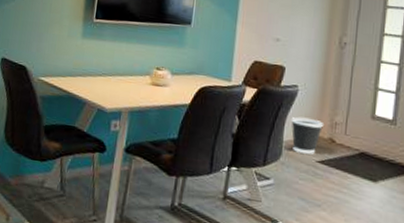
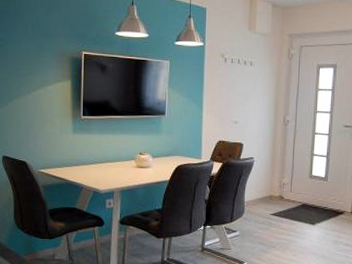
wastebasket: present [291,117,323,155] -> none [250,182,274,209]

